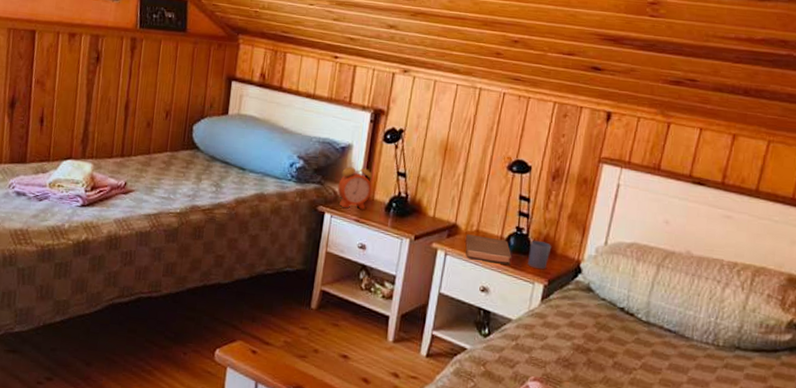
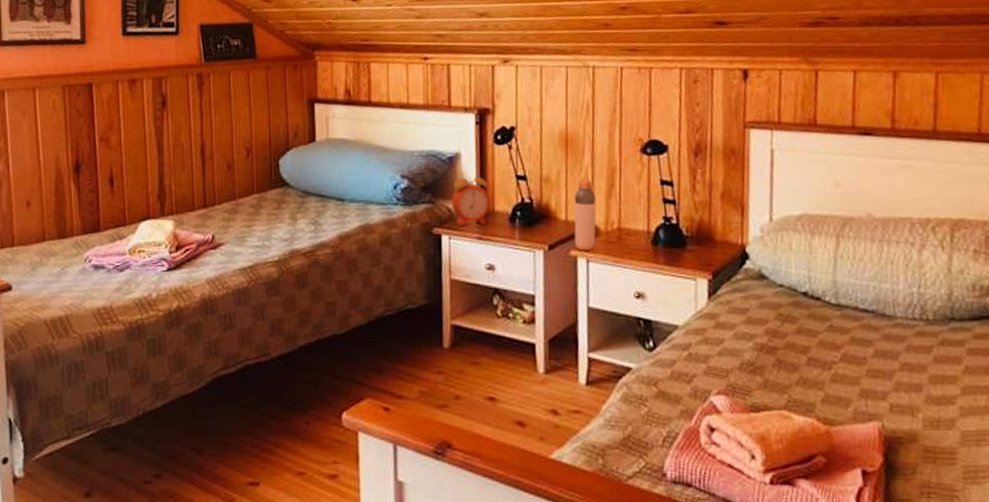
bottle: none [437,184,463,246] -> present [574,179,596,251]
book: present [465,234,512,265] -> none [607,233,665,263]
mug: present [528,240,552,270] -> none [682,229,709,262]

